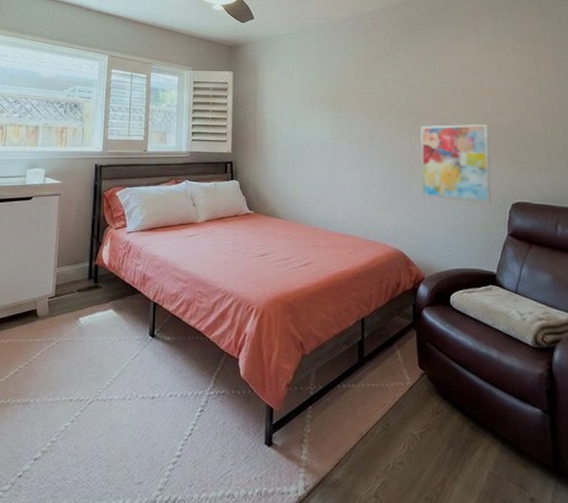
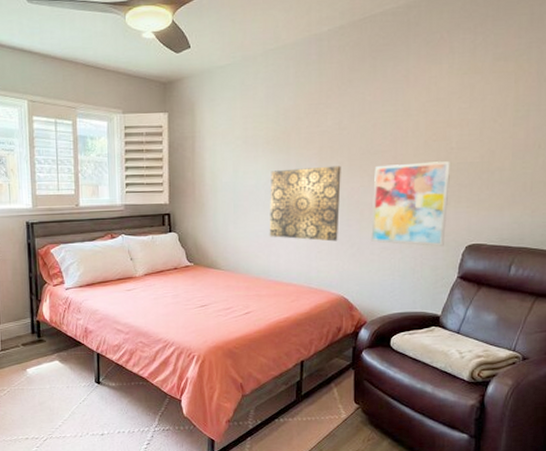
wall art: none [325,124,391,195] -> present [269,165,341,242]

